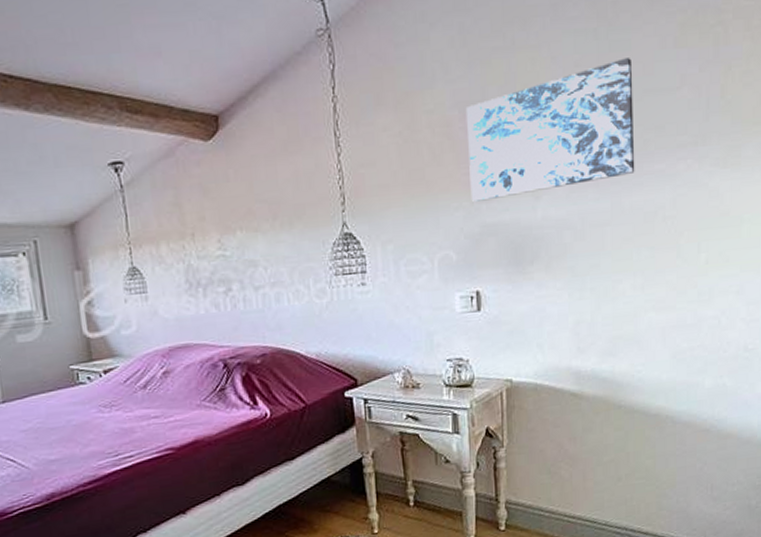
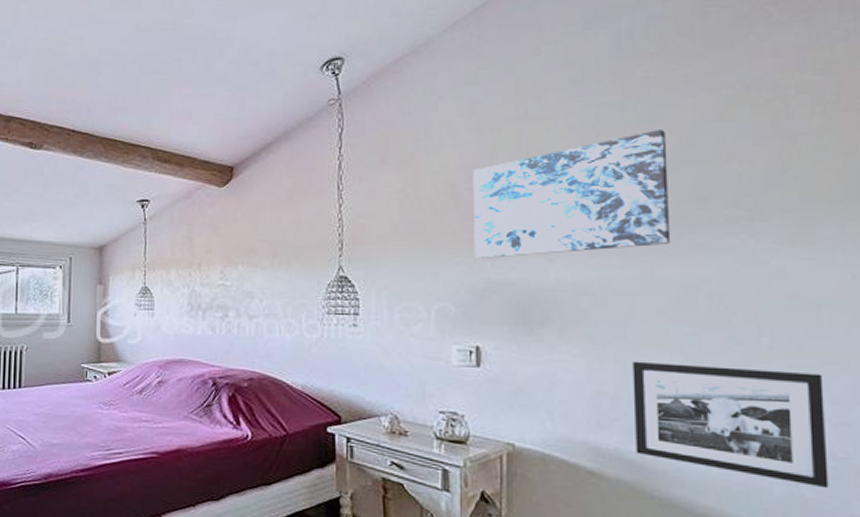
picture frame: none [605,280,742,376] -> present [632,361,829,489]

